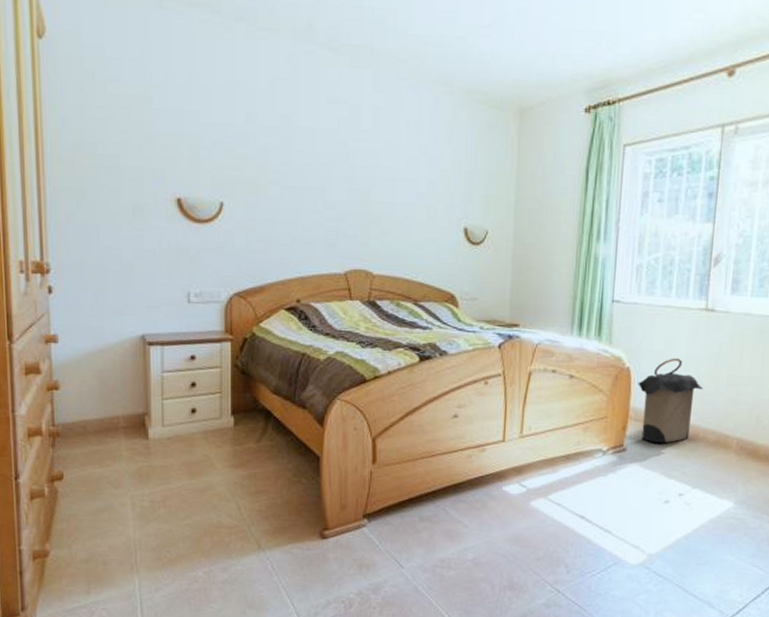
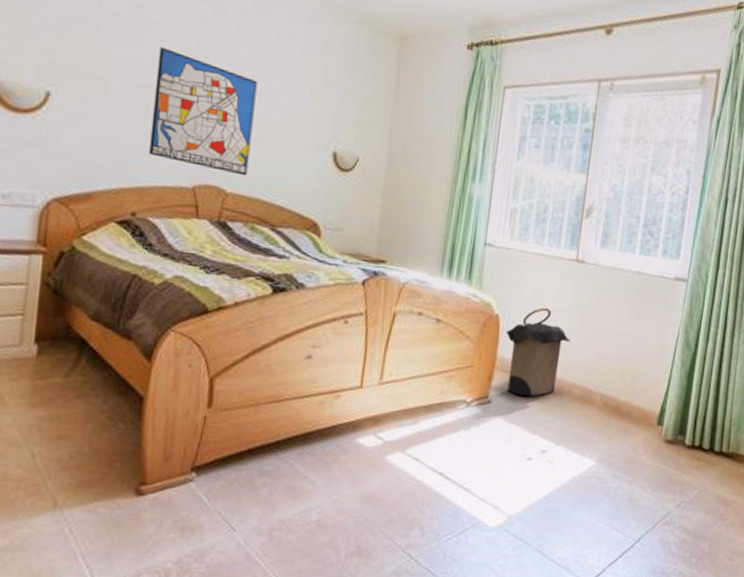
wall art: none [306,150,392,258] -> present [148,46,258,176]

